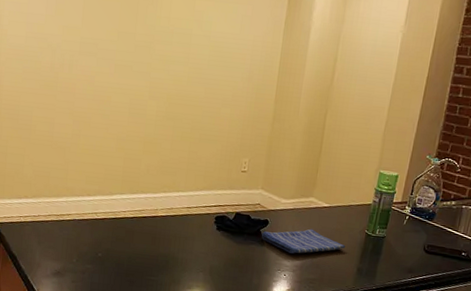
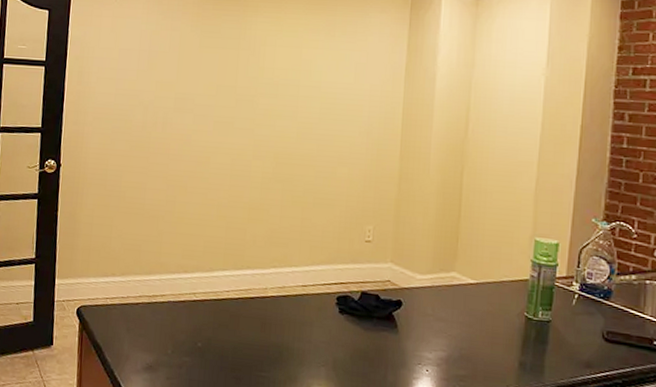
dish towel: present [261,229,346,254] -> none [394,311,502,343]

